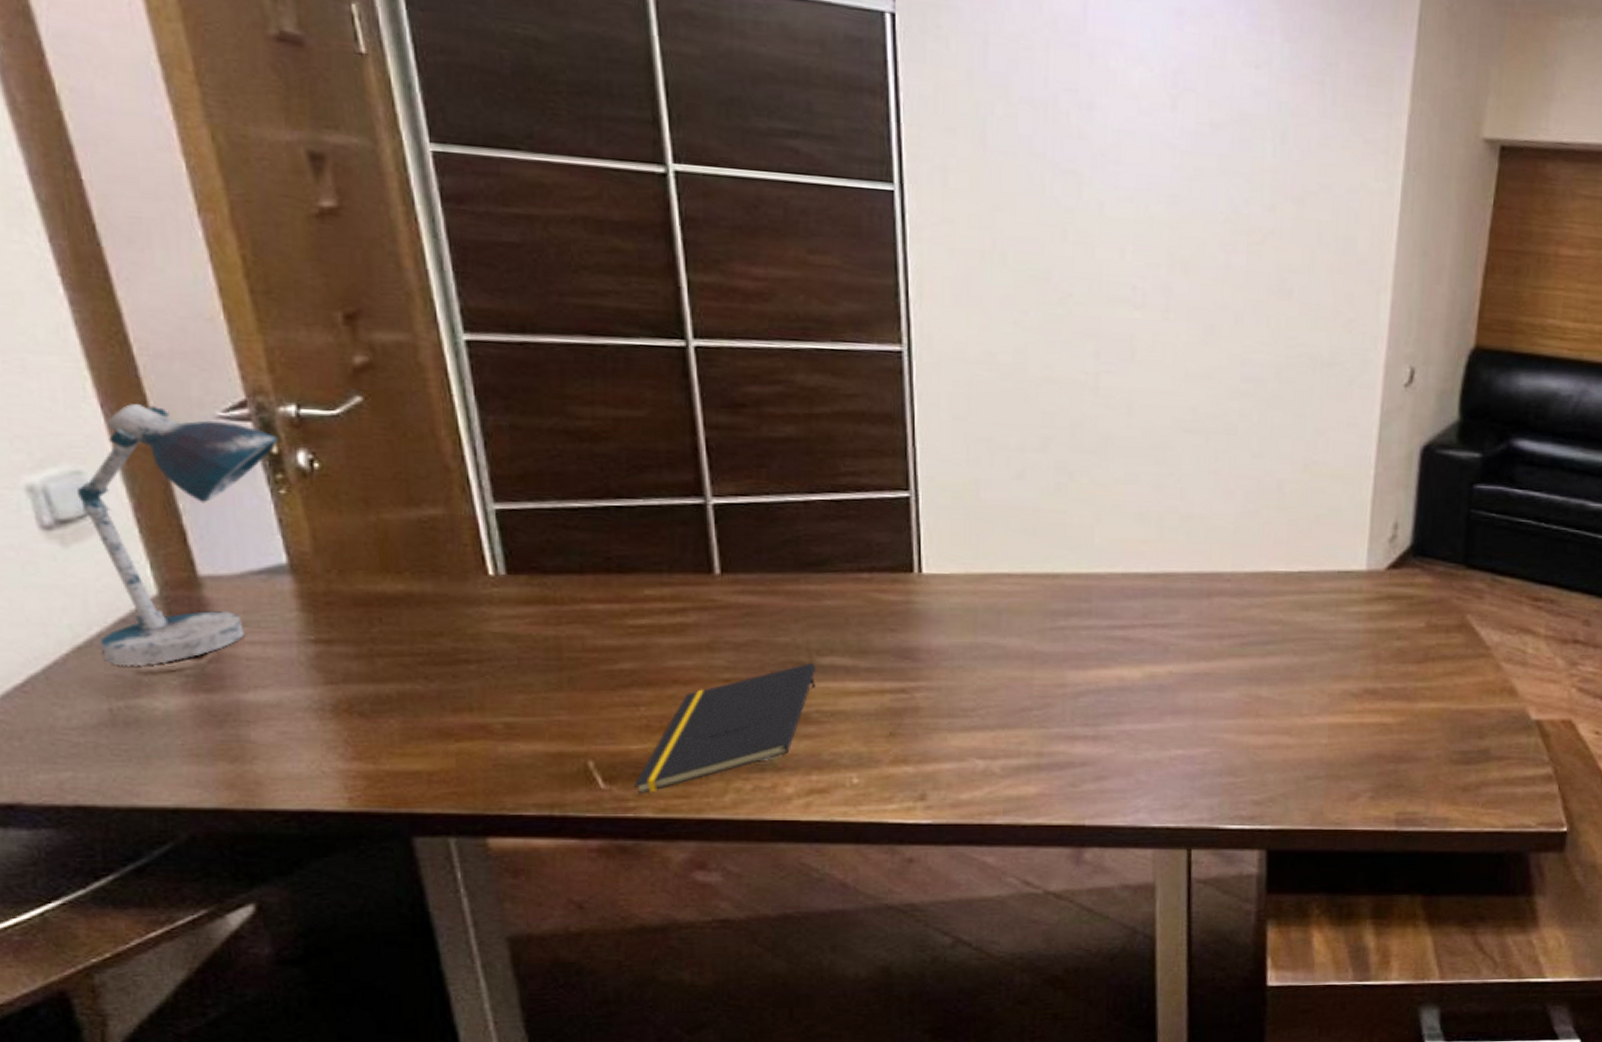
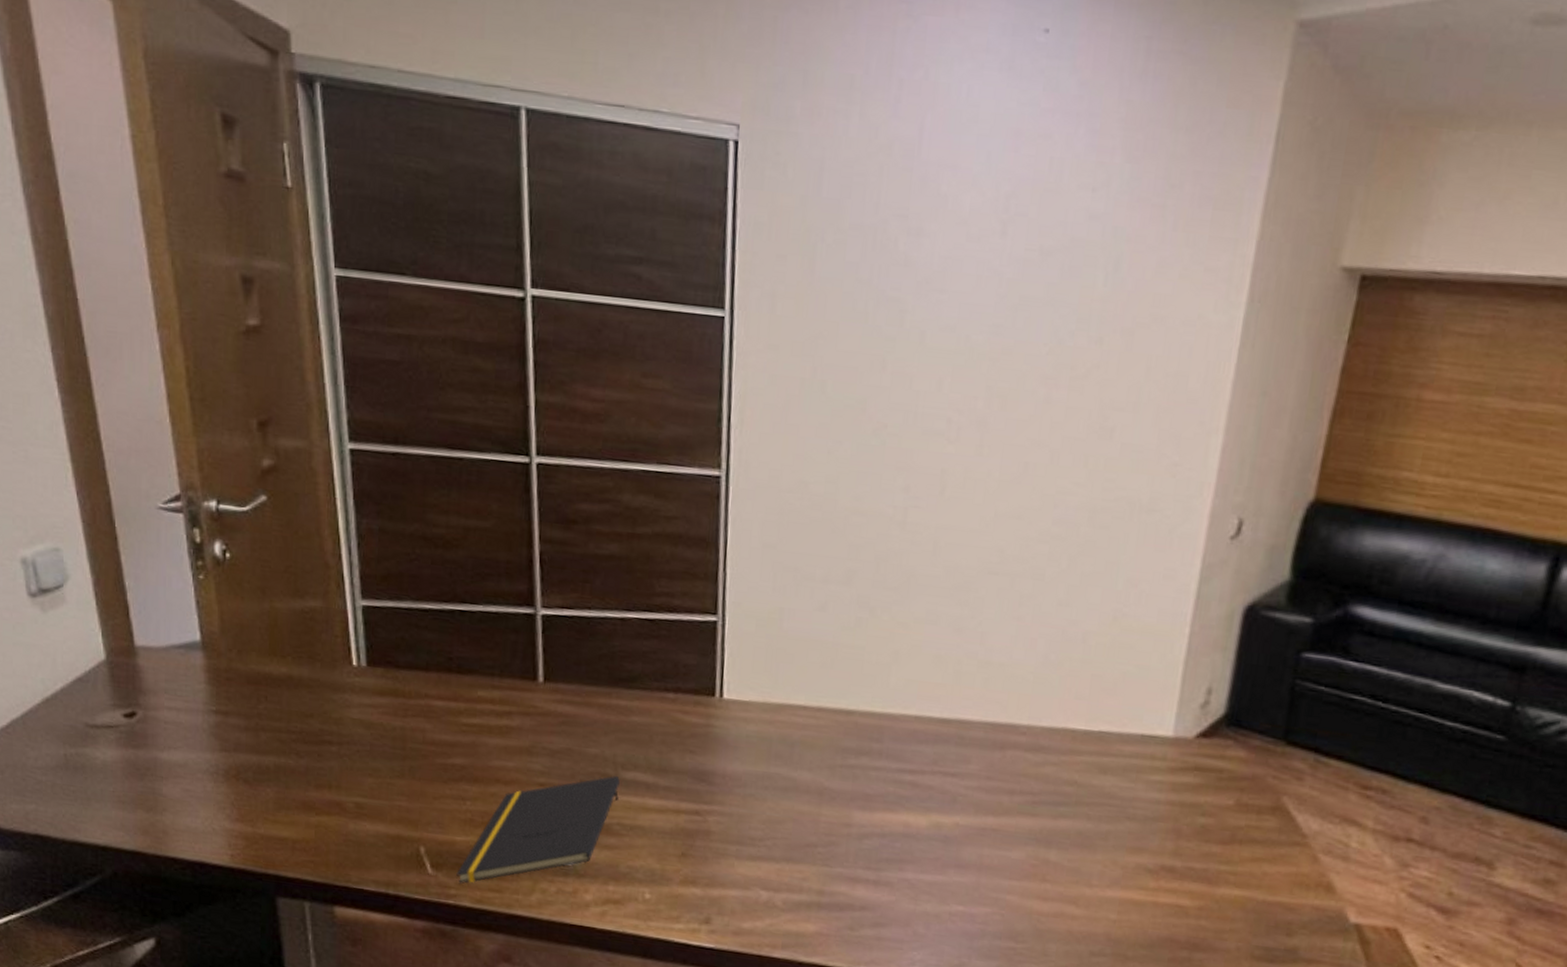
desk lamp: present [77,404,278,667] -> none [56,493,201,720]

